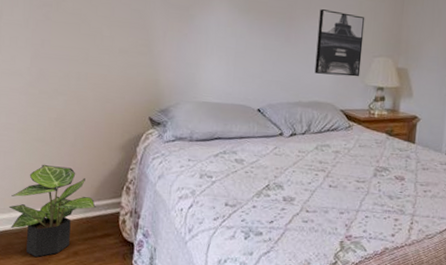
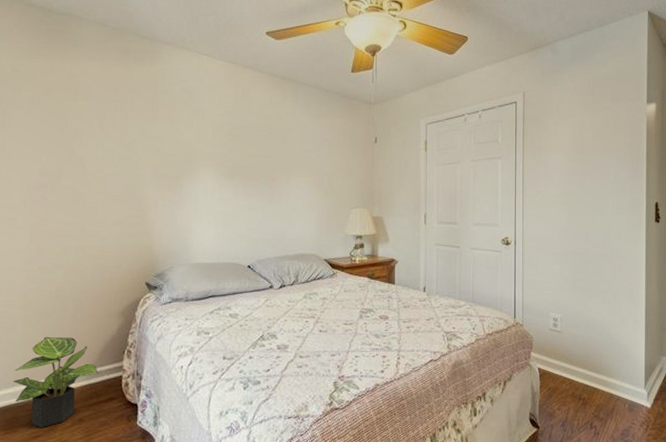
wall art: present [314,9,365,77] -> none [298,170,340,228]

